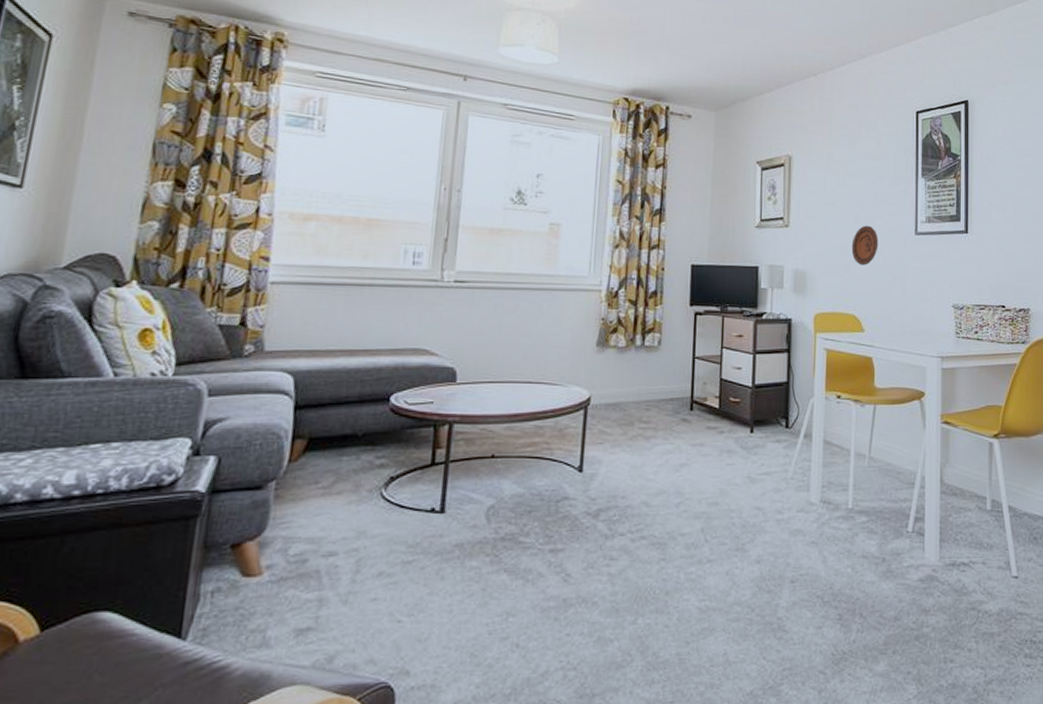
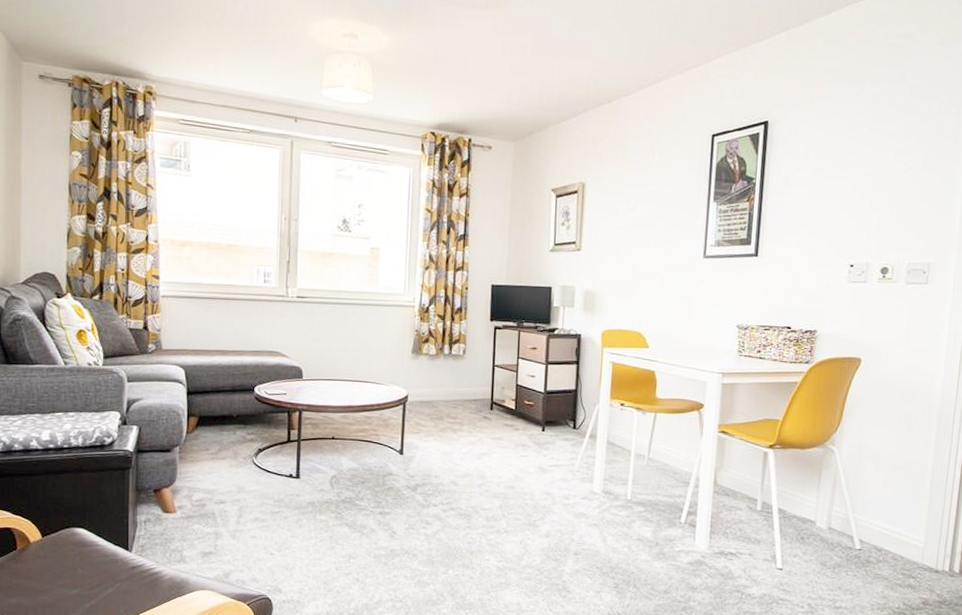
decorative plate: present [851,225,879,266] -> none [639,249,667,287]

